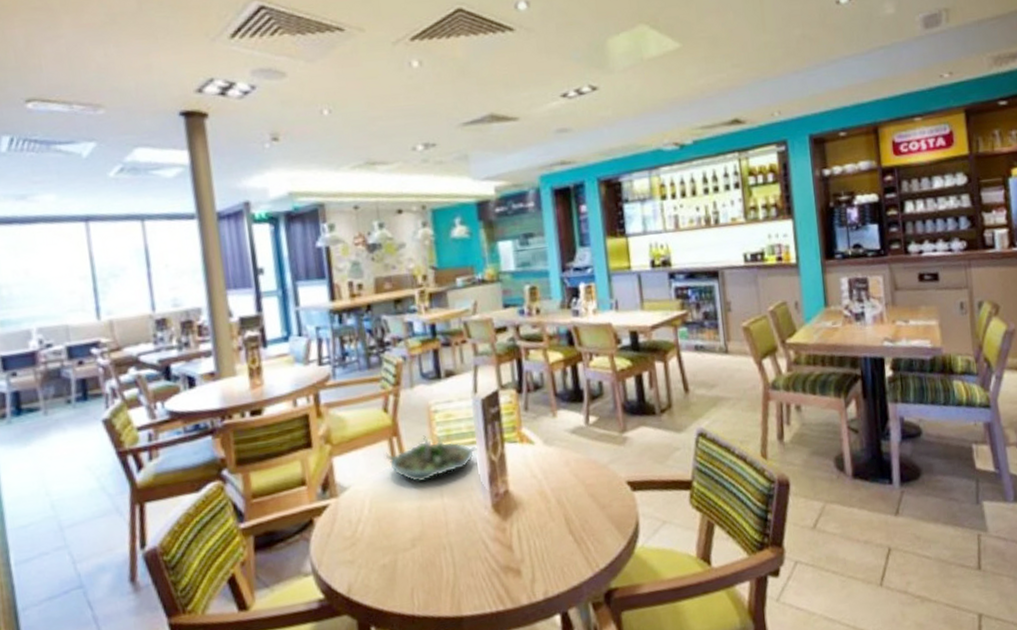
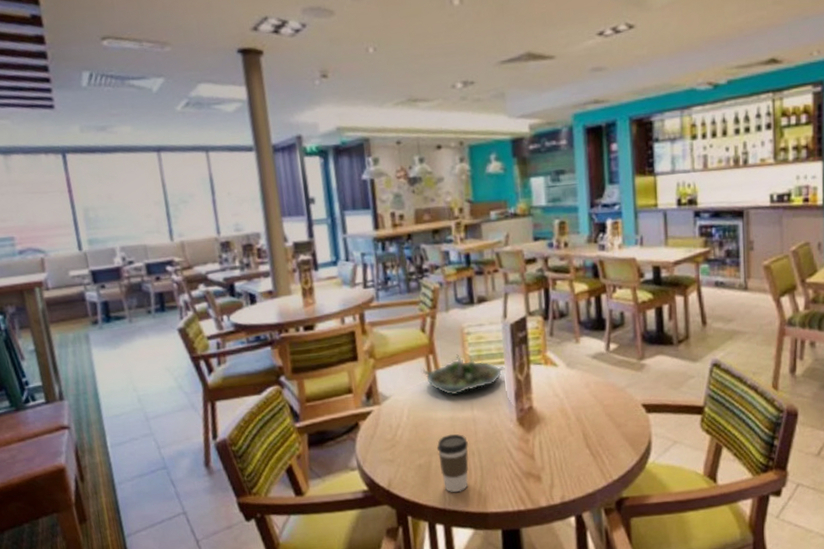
coffee cup: none [403,526,440,595] -> present [437,434,469,492]

